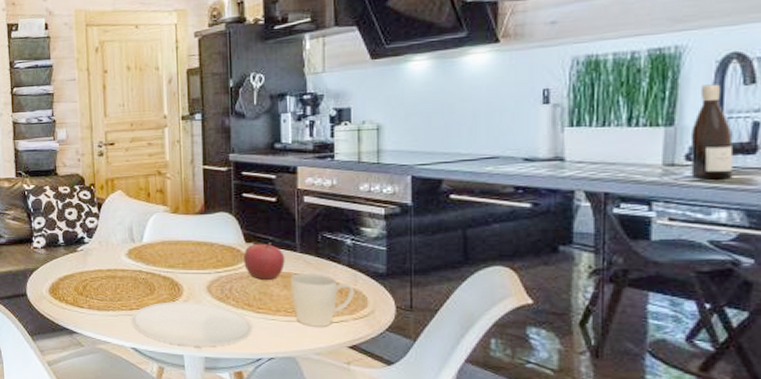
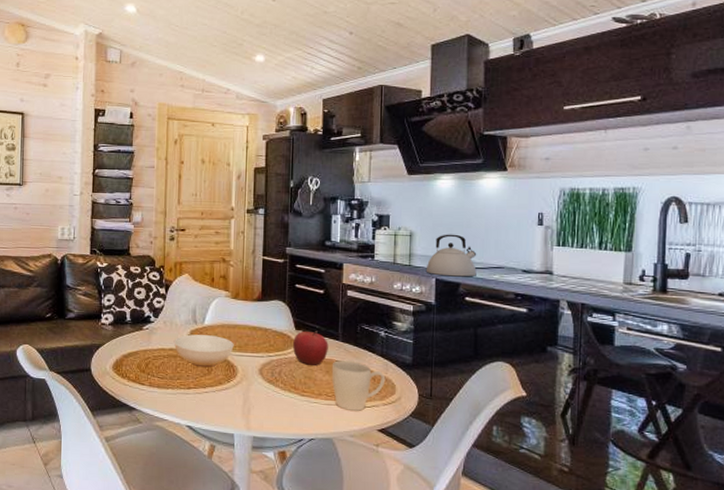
bowl: none [111,254,177,287] -> present [173,334,234,368]
plate: present [131,302,253,347] -> none [188,382,298,427]
kettle: none [398,123,463,173] -> present [425,234,477,277]
bottle: present [690,84,734,180] -> none [643,220,673,299]

